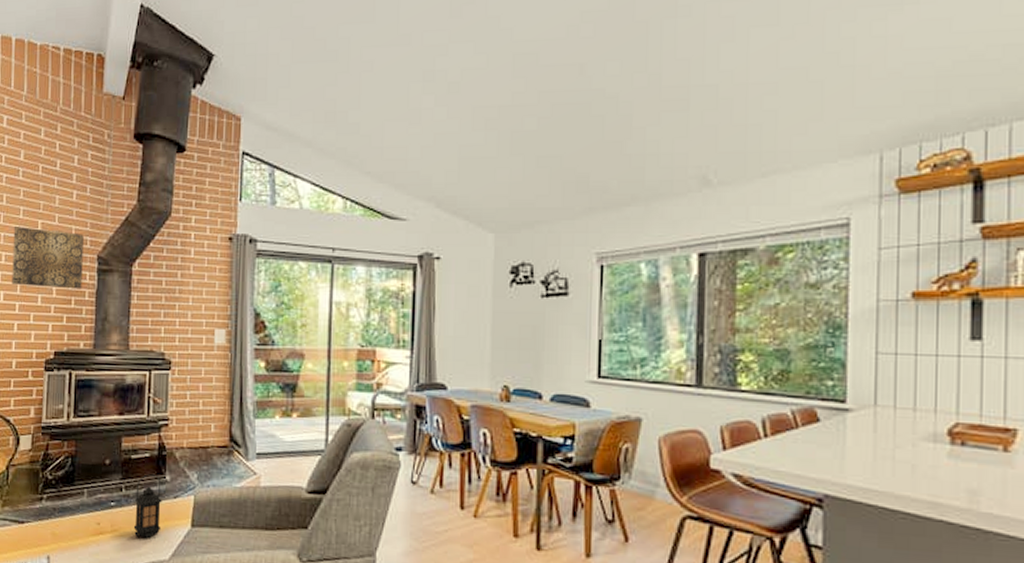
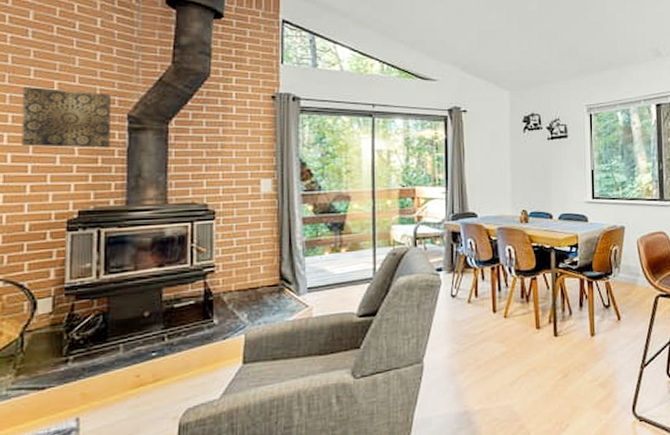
lantern: present [133,474,162,539] -> none [178,320,210,384]

